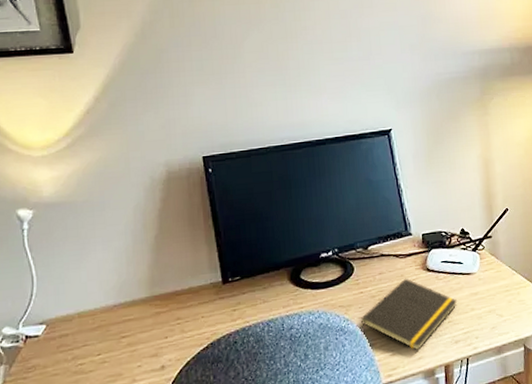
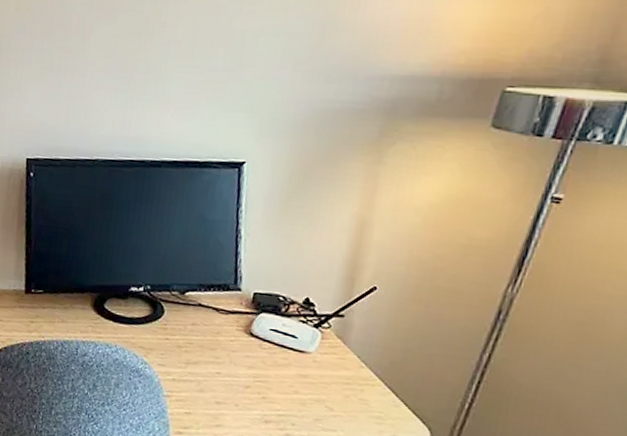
notepad: present [360,278,458,351] -> none [158,336,280,418]

